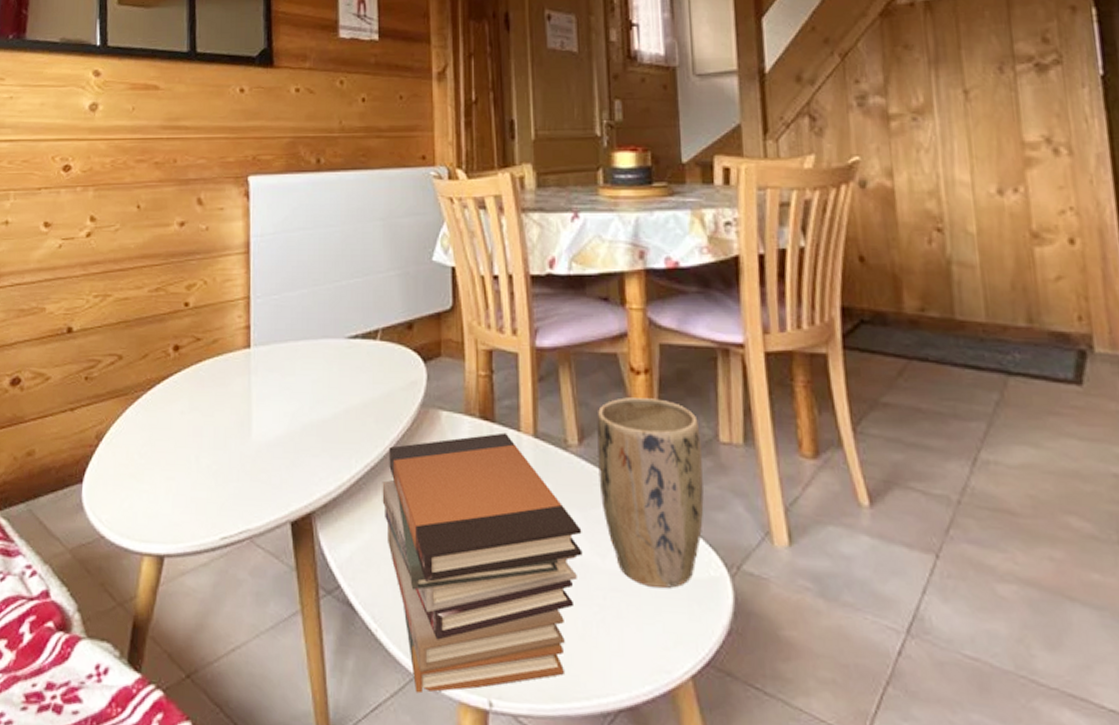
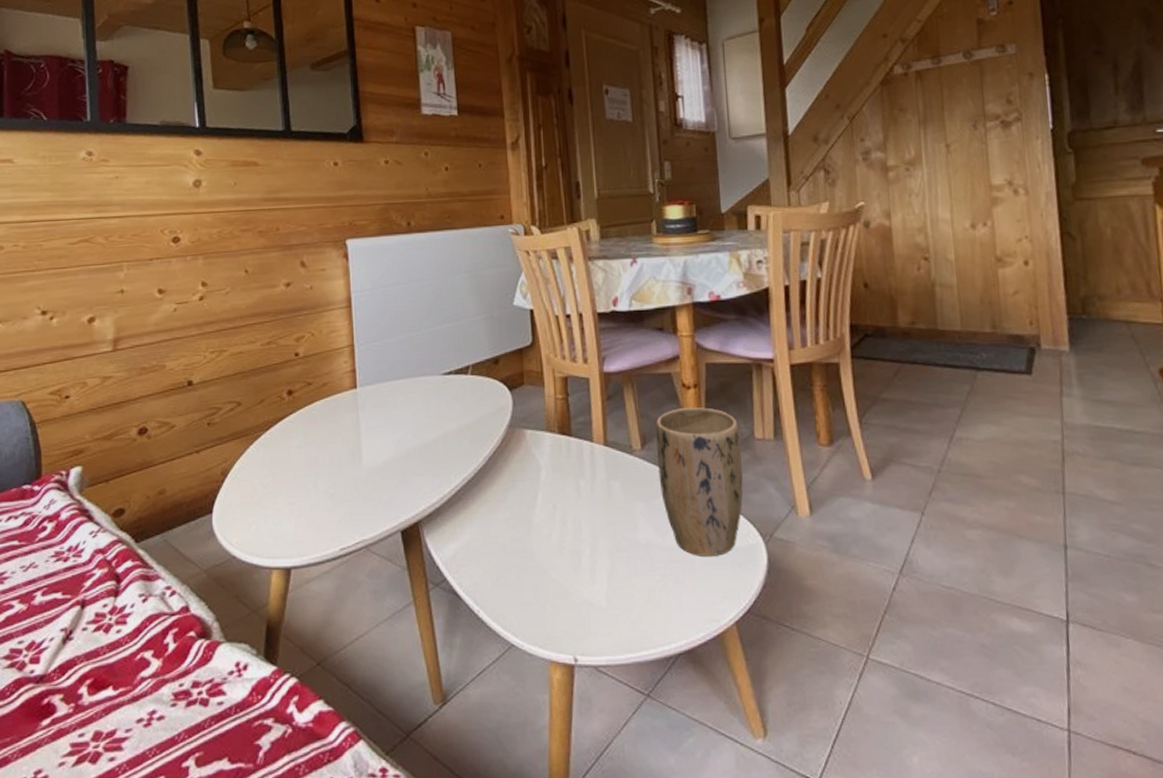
book stack: present [382,432,583,694] -> none [478,444,647,658]

